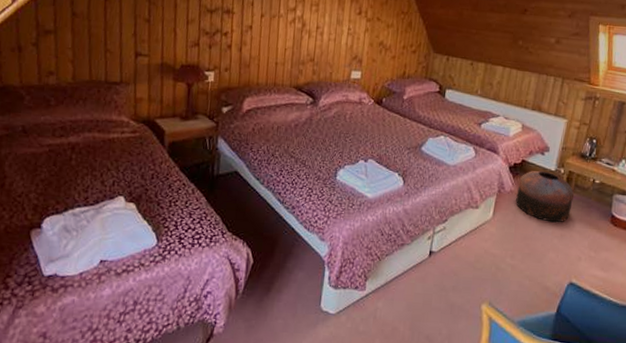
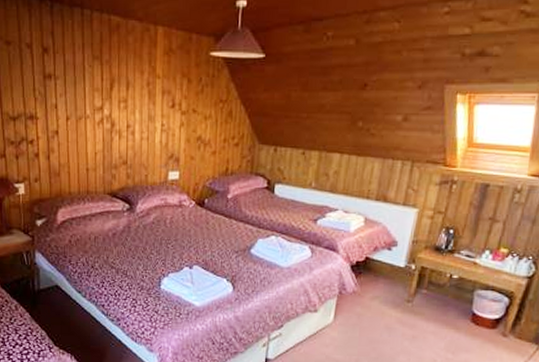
pouf: present [516,170,575,223] -> none [359,267,428,324]

